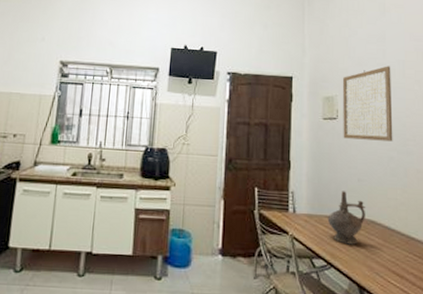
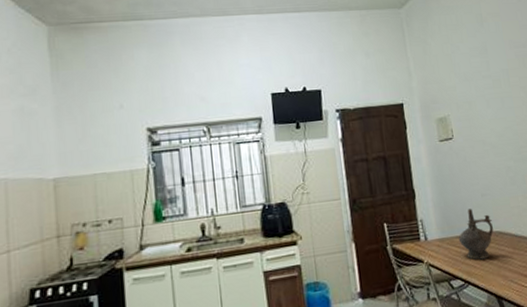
wall art: present [343,66,393,142] -> none [453,77,508,157]

